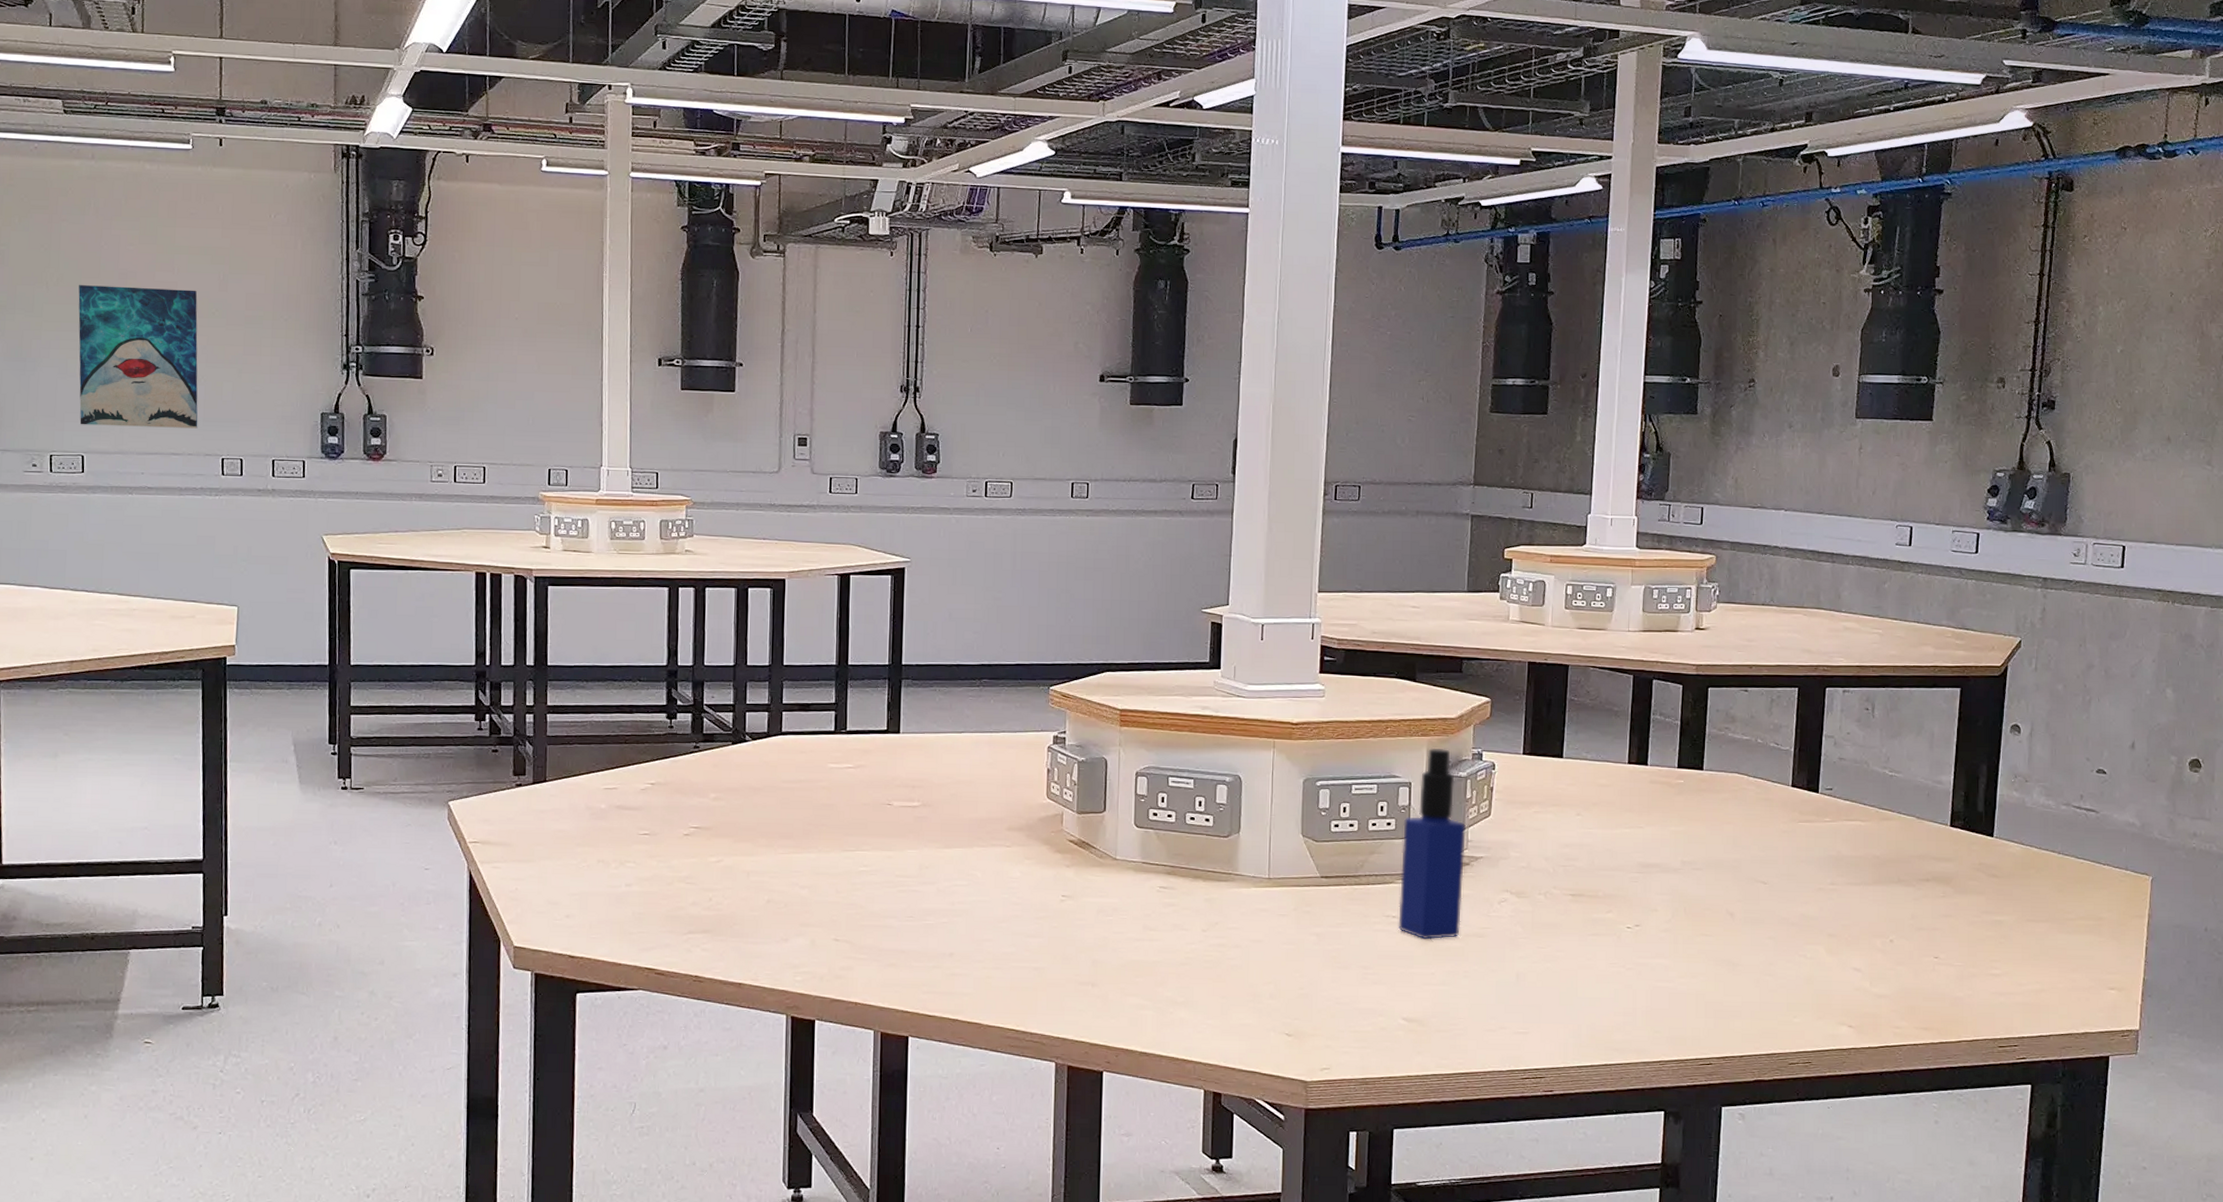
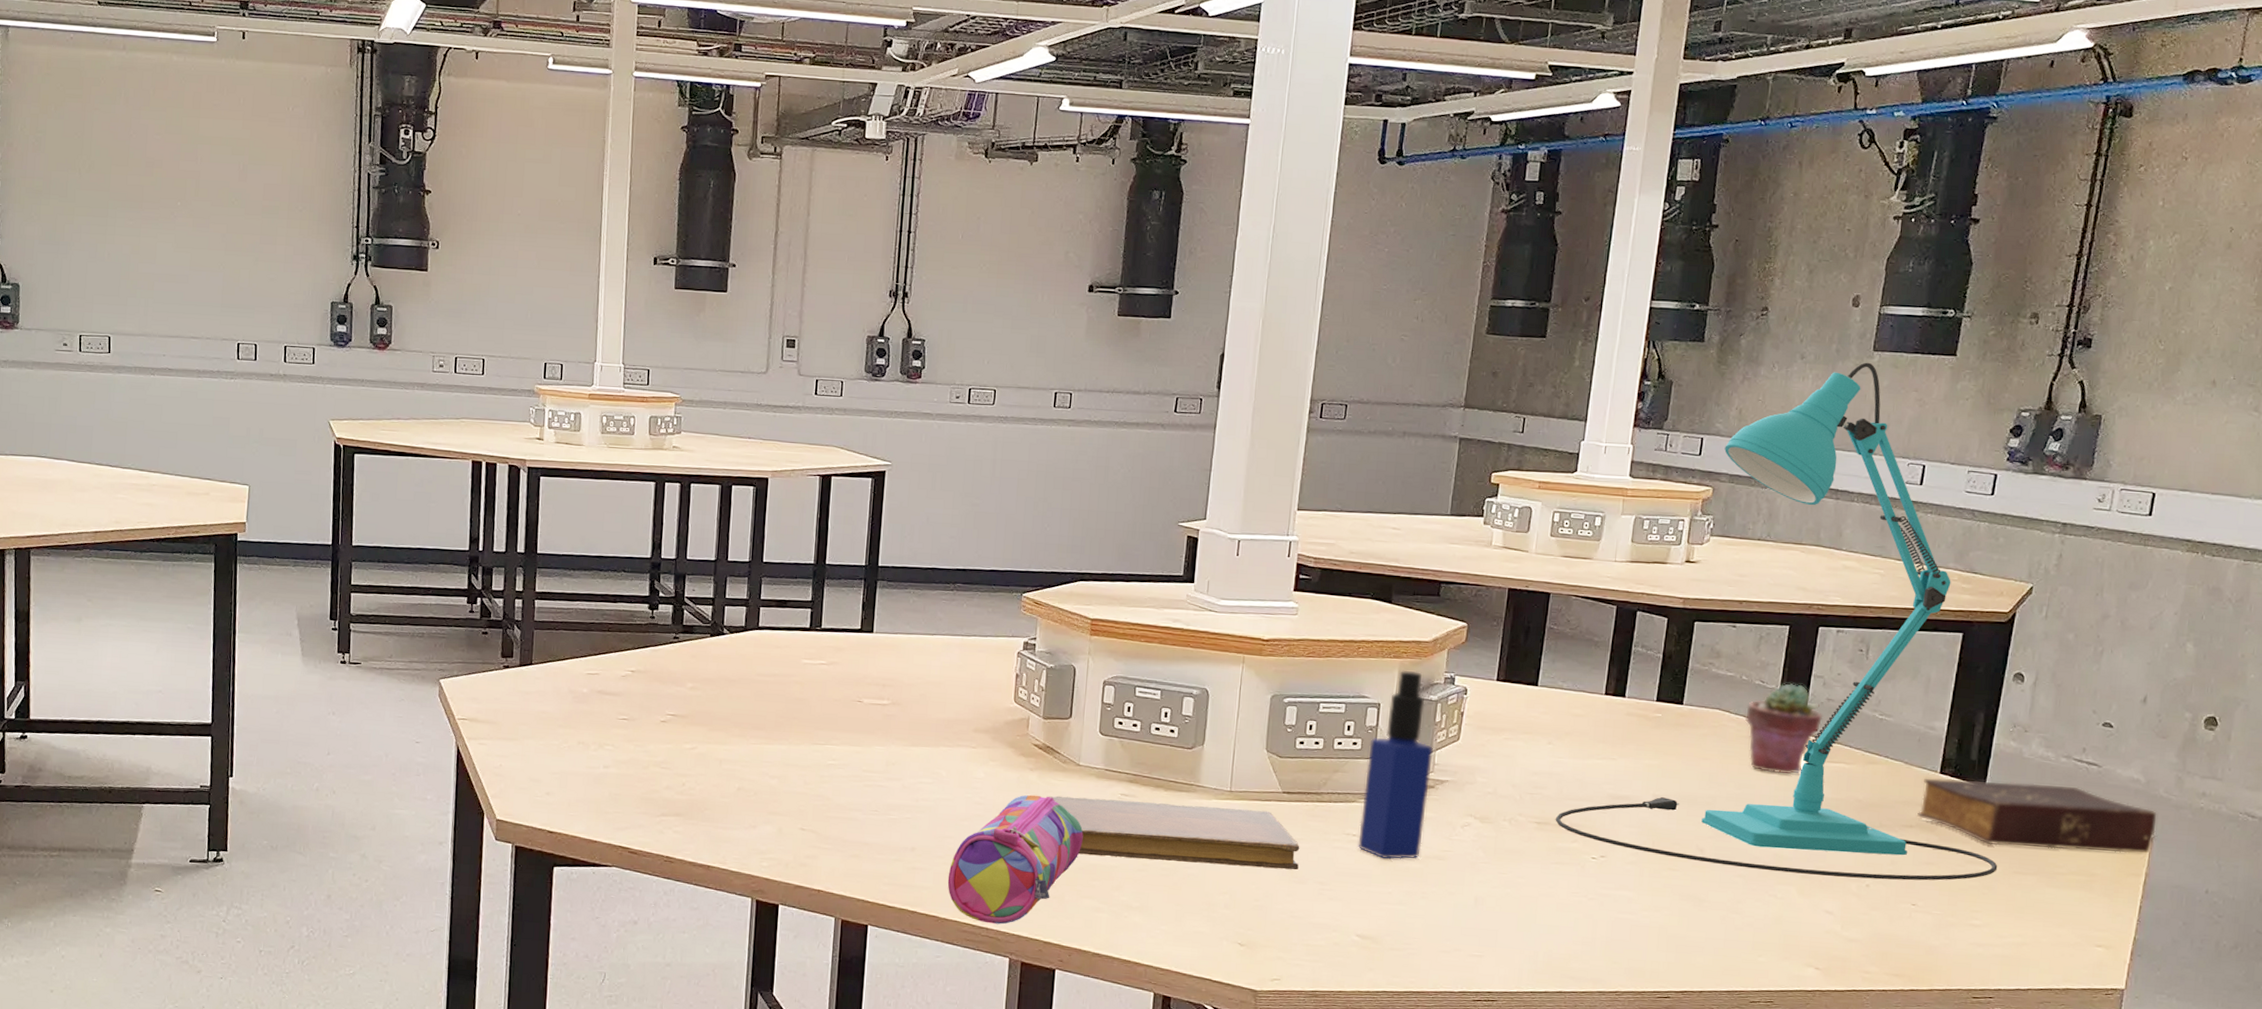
wall art: present [78,285,198,429] -> none [107,172,219,314]
pencil case: none [988,892,1124,1028] -> present [947,794,1083,925]
notebook: none [1087,892,1341,956] -> present [1049,796,1300,870]
desk lamp: none [1589,429,2012,935] -> present [1555,362,1998,881]
potted succulent: none [1762,743,1837,835] -> present [1744,682,1823,775]
book: none [1931,831,2154,896] -> present [1916,778,2157,854]

